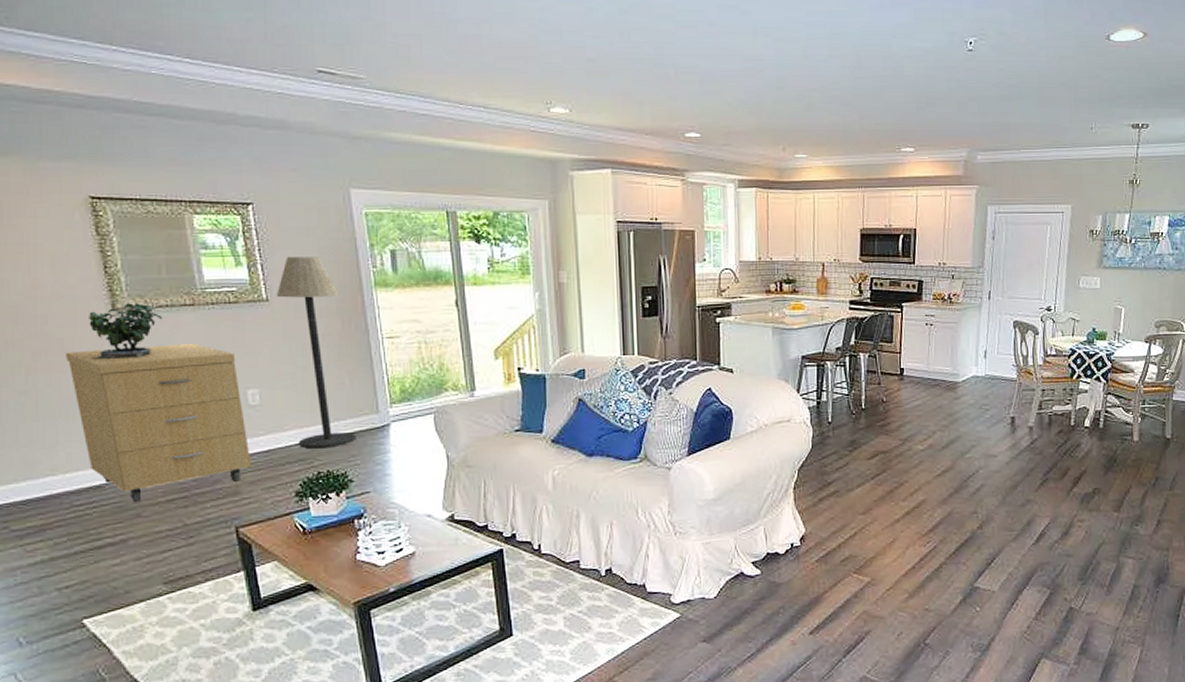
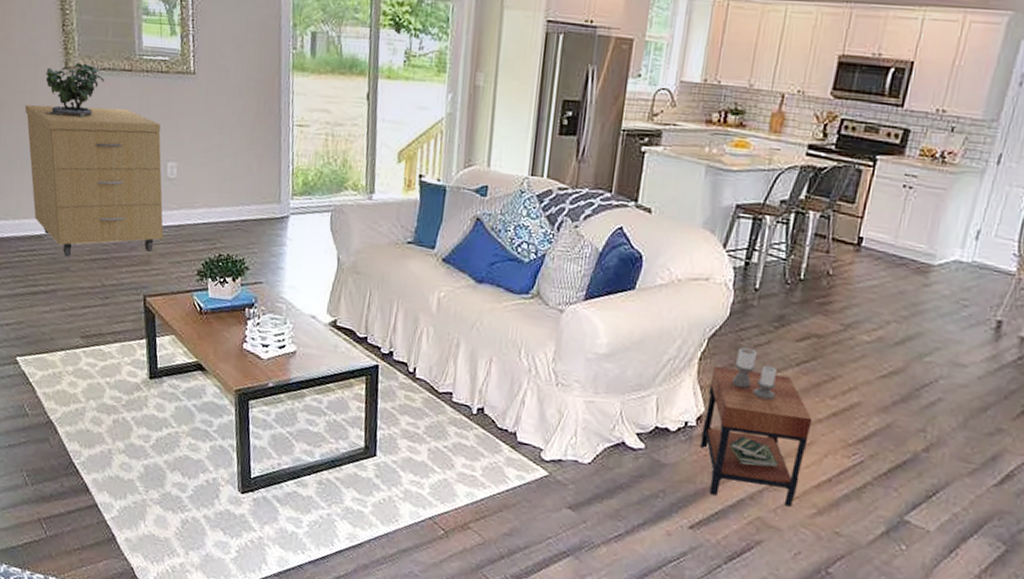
floor lamp: present [276,256,357,449] -> none [202,29,259,232]
side table: none [805,472,892,601] -> present [700,347,813,507]

